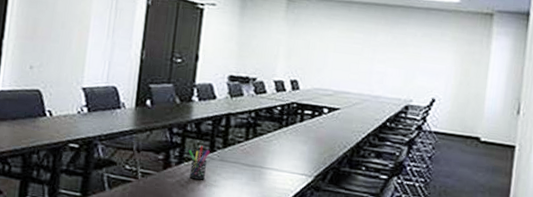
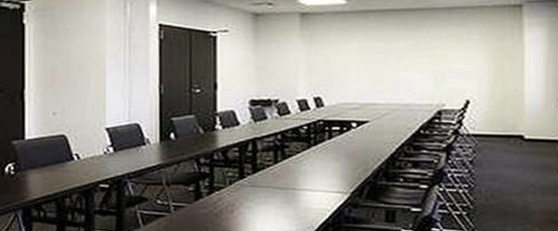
pen holder: present [188,145,210,180] -> none [218,173,240,208]

